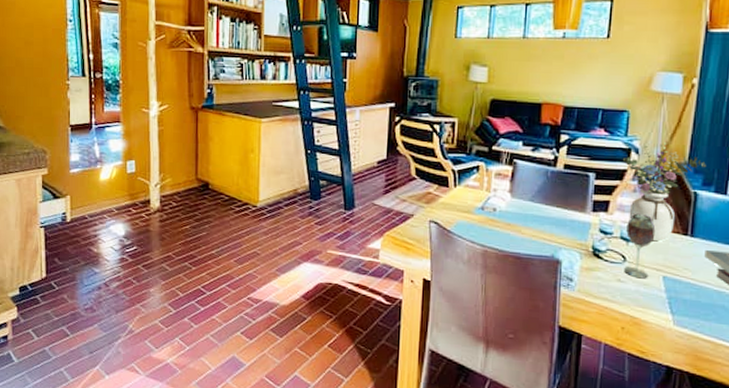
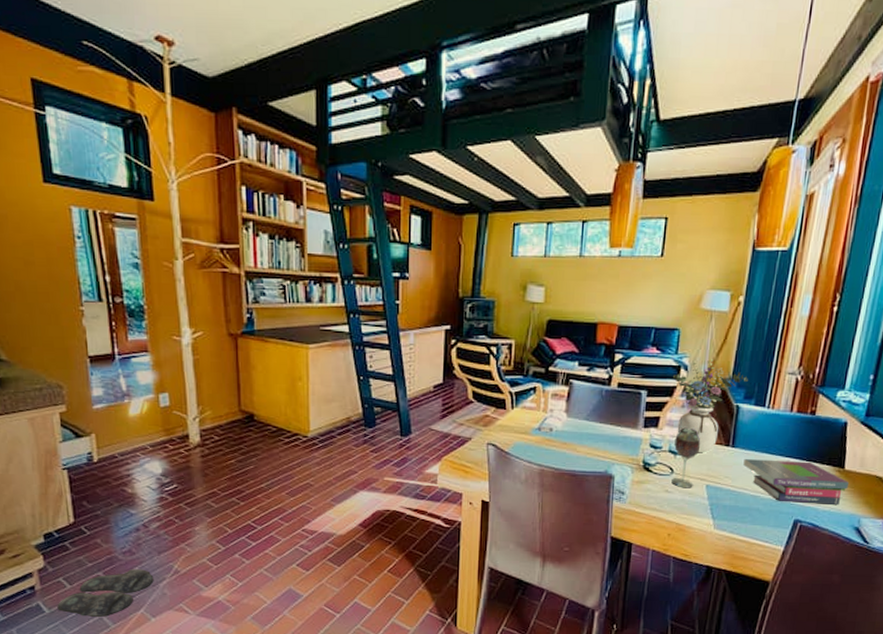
slippers: none [25,326,110,371] -> present [57,569,154,618]

